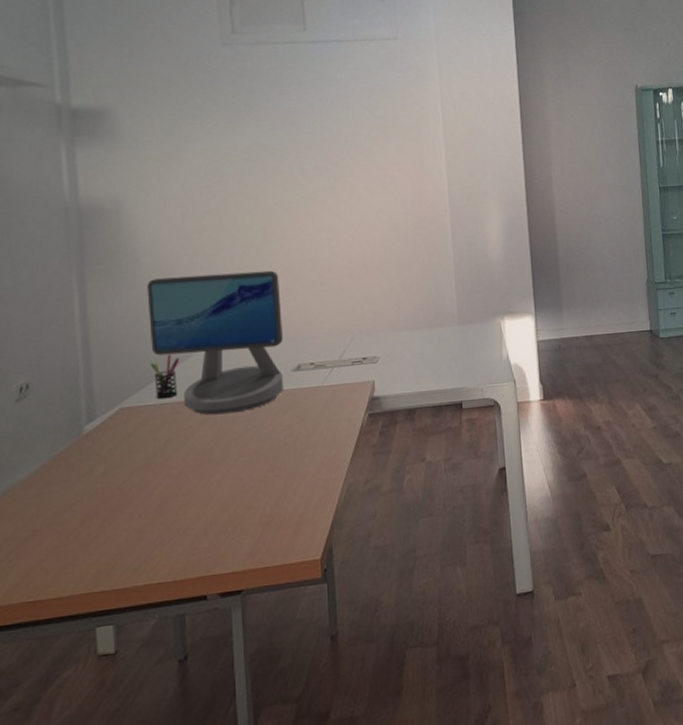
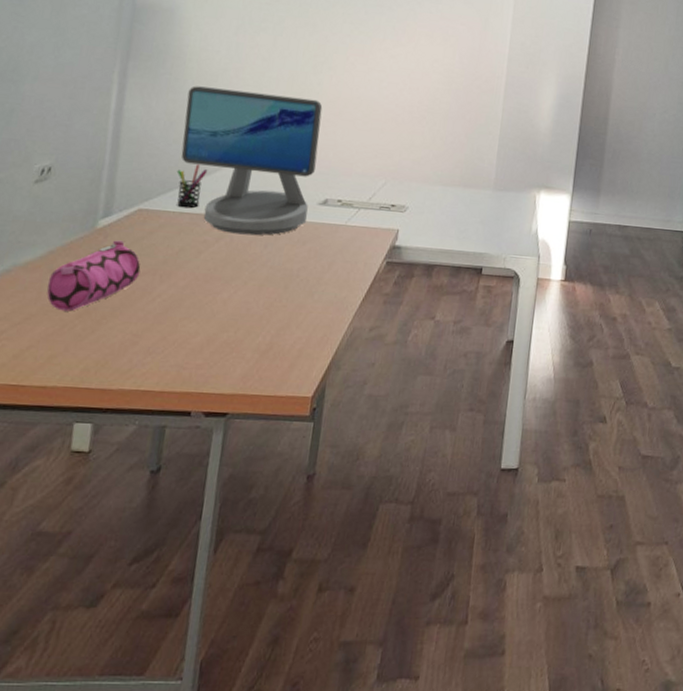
pencil case: none [45,442,133,521] -> present [46,240,141,312]

